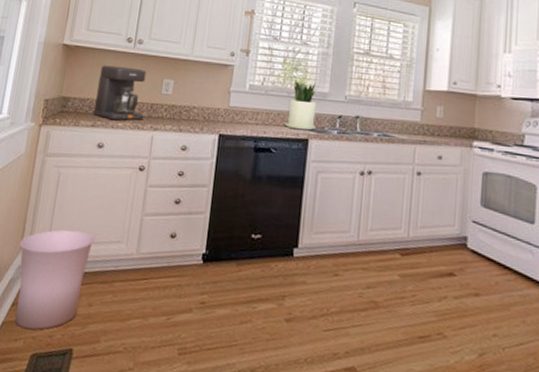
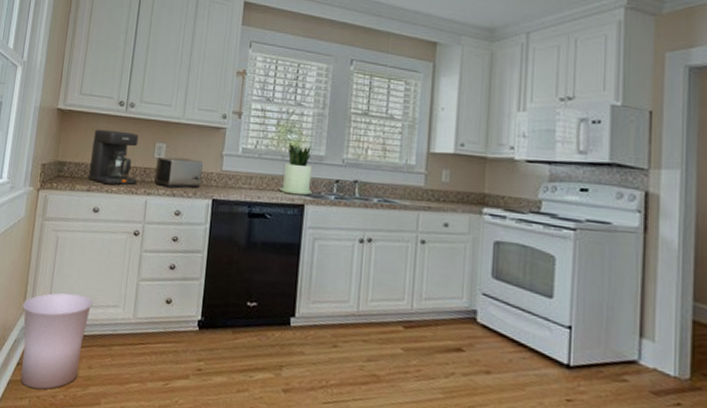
toaster: none [161,92,210,124] -> present [154,156,203,189]

